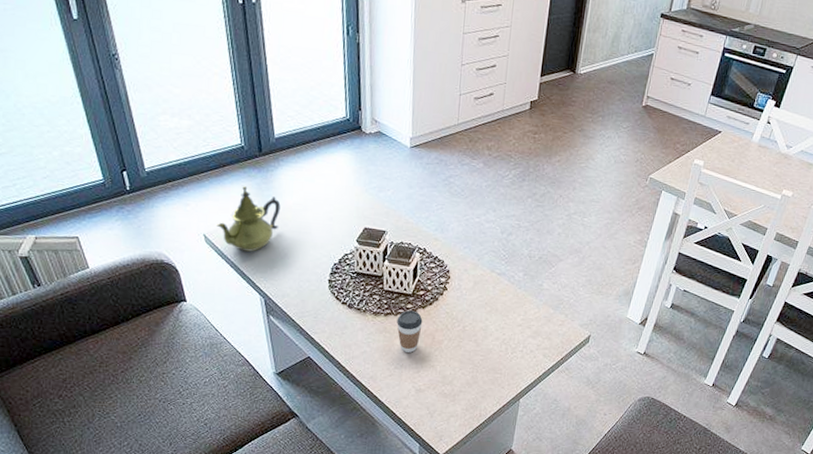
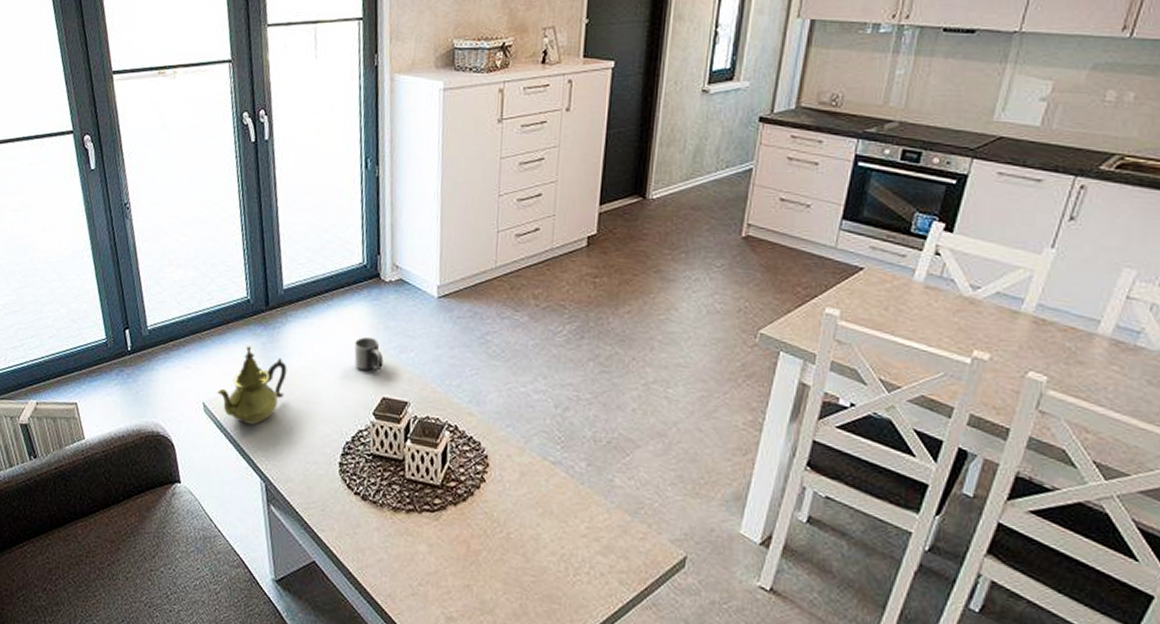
mug: none [340,179,365,207] -> present [354,337,384,372]
coffee cup: present [397,310,423,353] -> none [421,506,454,565]

